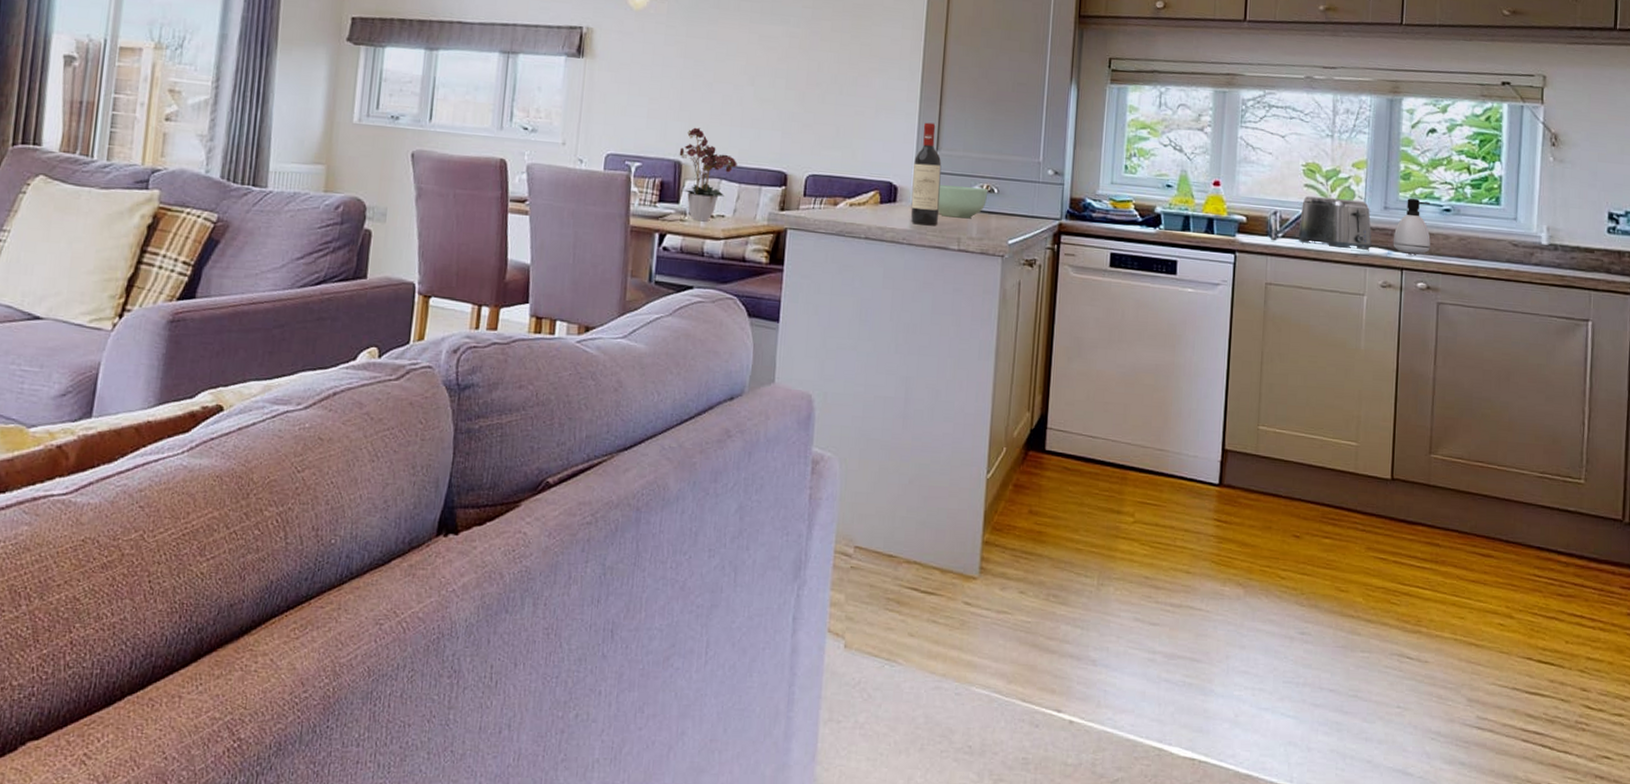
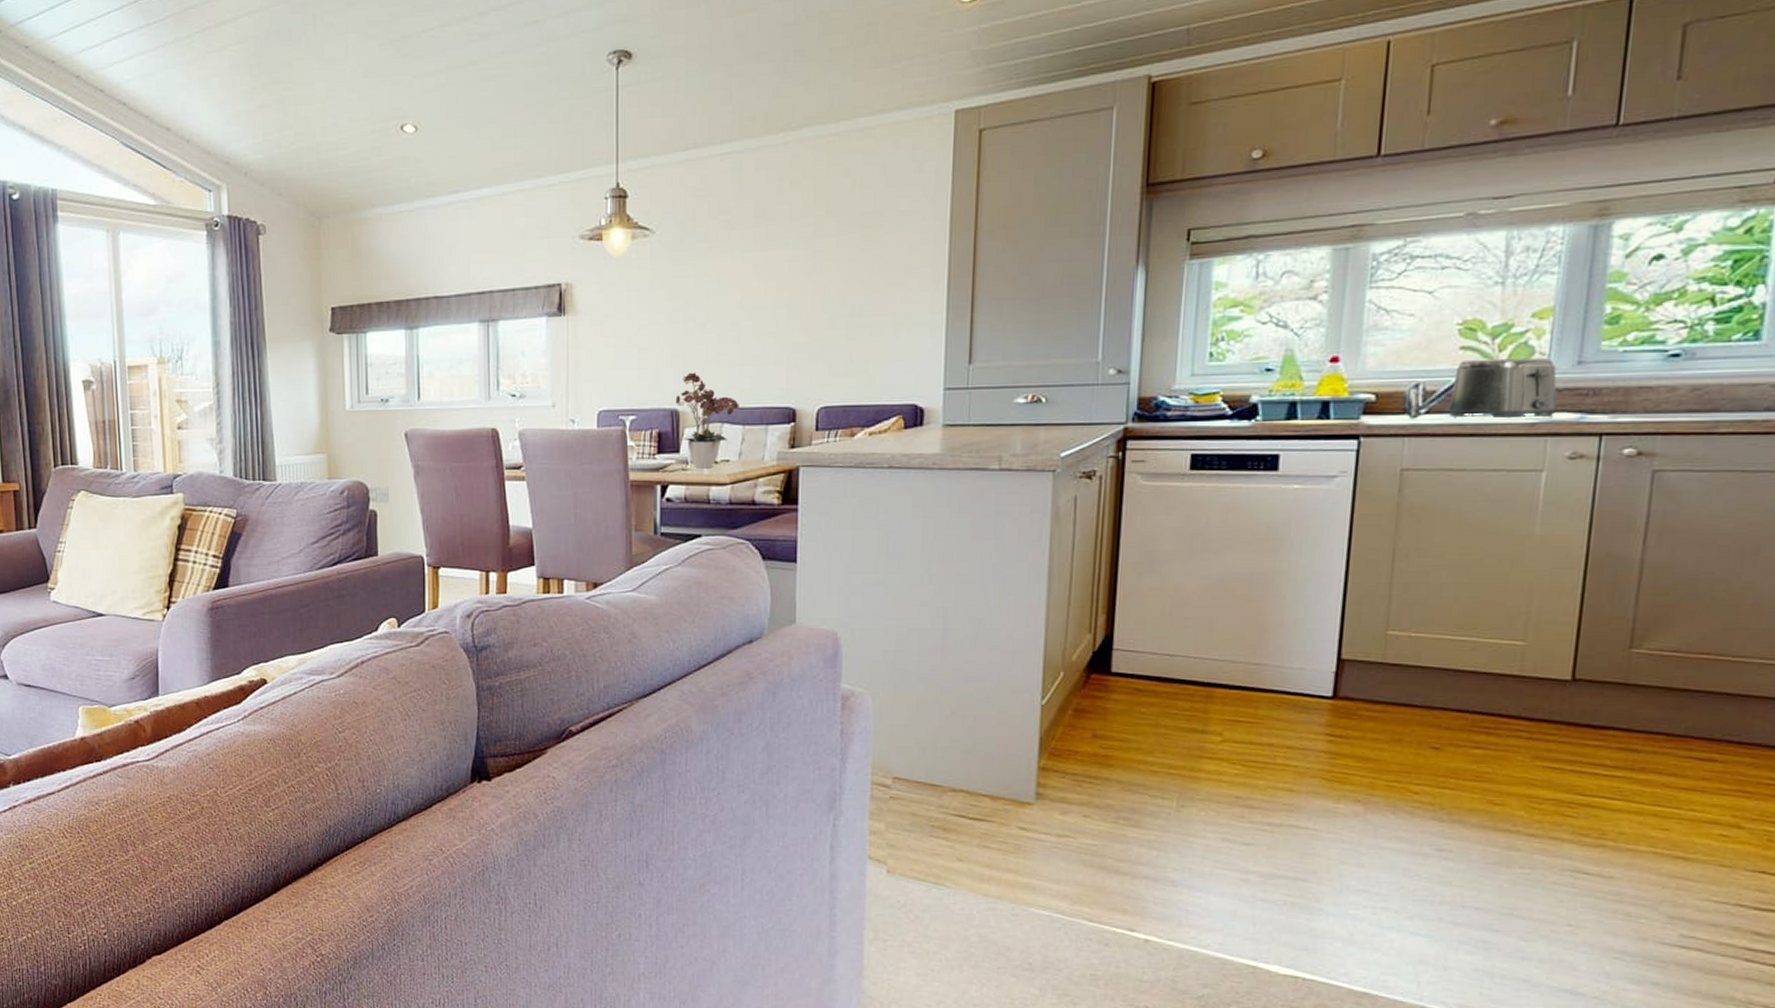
wine bottle: present [910,122,942,227] -> none [940,334,976,448]
bowl: present [938,185,989,219] -> none [973,398,1035,435]
soap dispenser: present [1392,198,1431,255] -> none [1588,345,1650,415]

